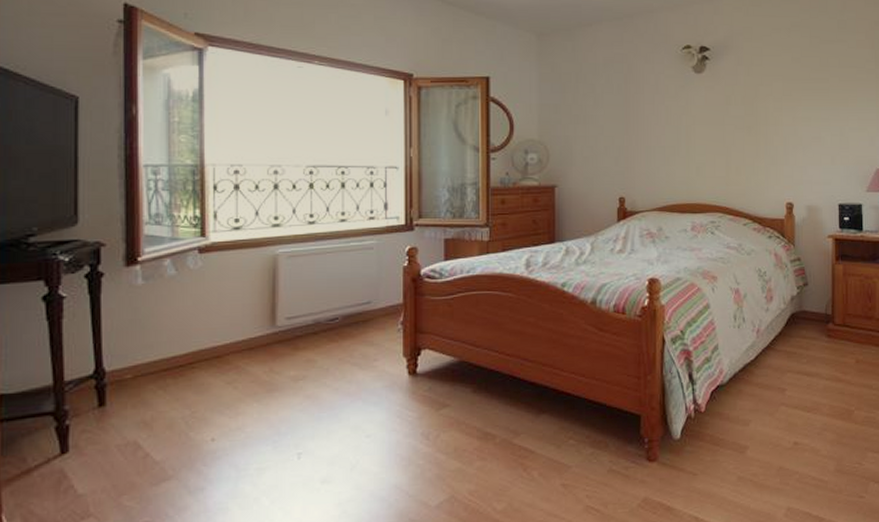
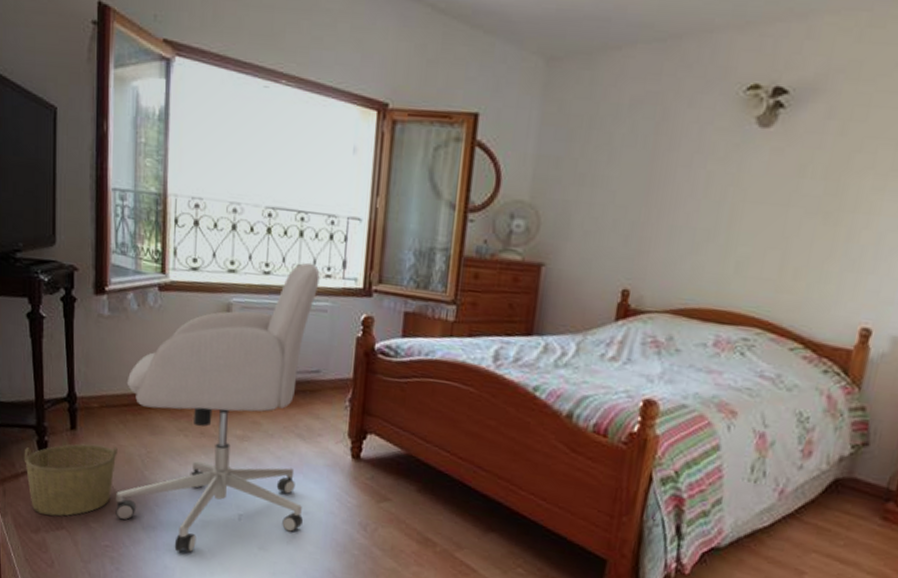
basket: none [38,414,156,507] -> present [24,444,118,517]
chair: none [156,209,365,508] -> present [115,262,320,553]

